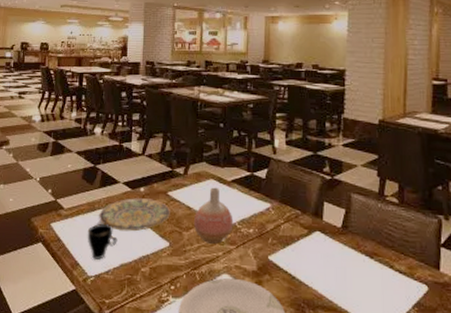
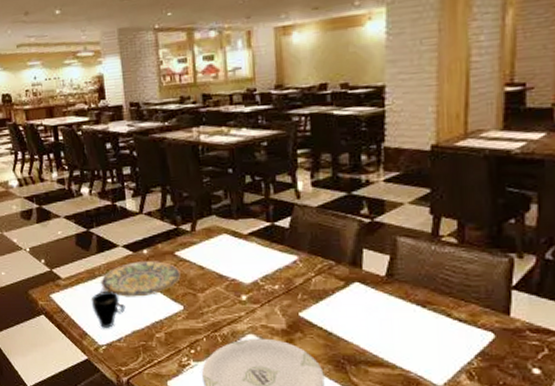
vase: present [194,187,234,244] -> none [209,242,255,304]

